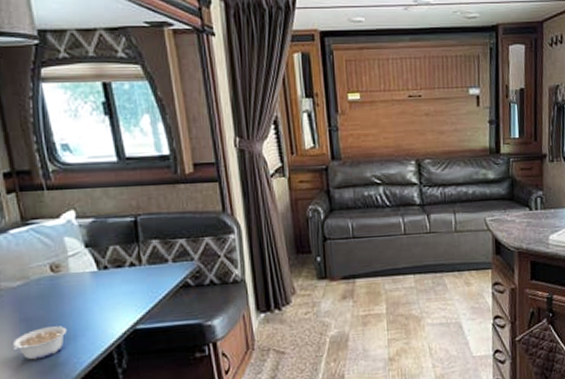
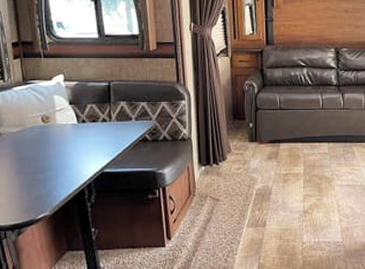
legume: present [10,326,68,360] -> none [8,165,52,191]

